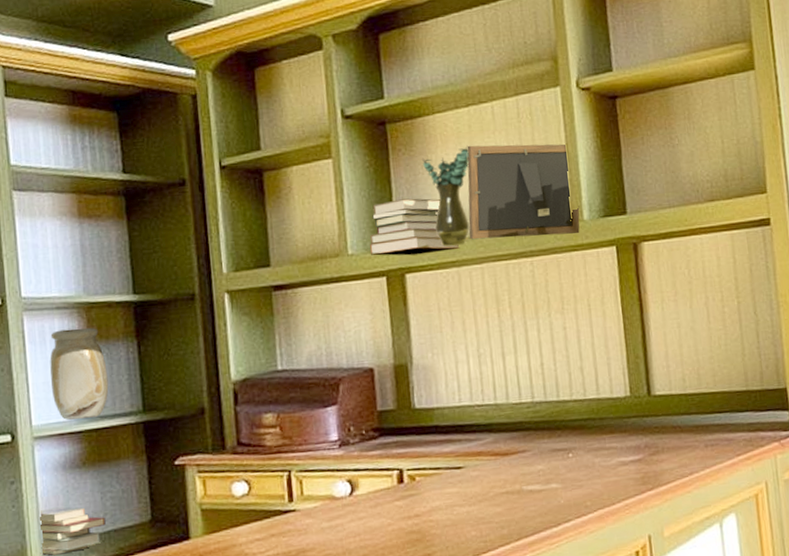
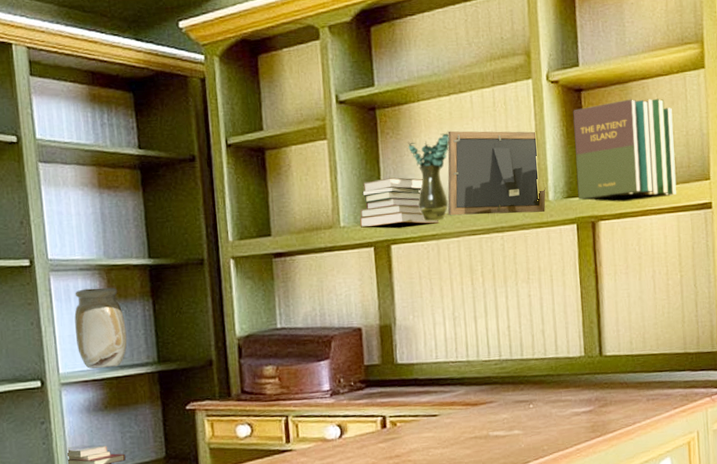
books: none [607,104,729,221] -> present [573,98,677,203]

